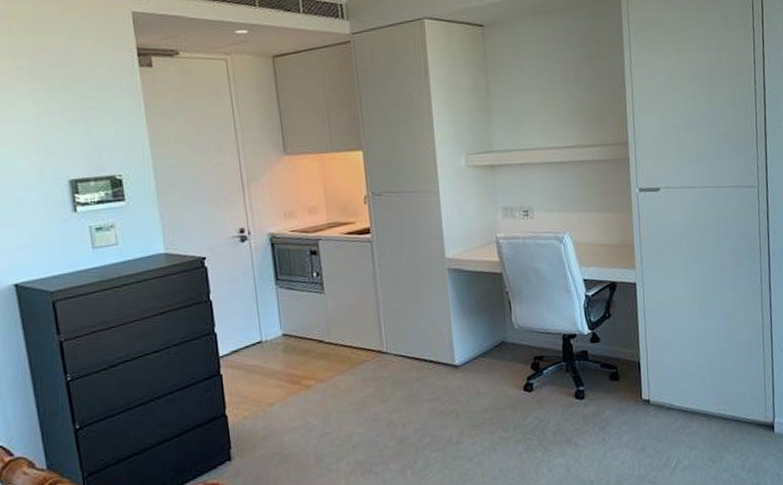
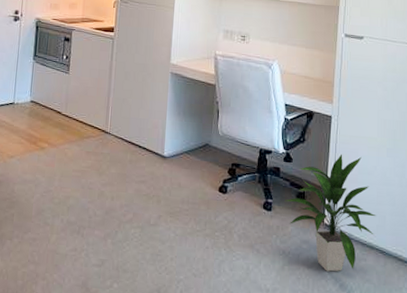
indoor plant: none [597,320,695,448] -> present [285,153,376,272]

